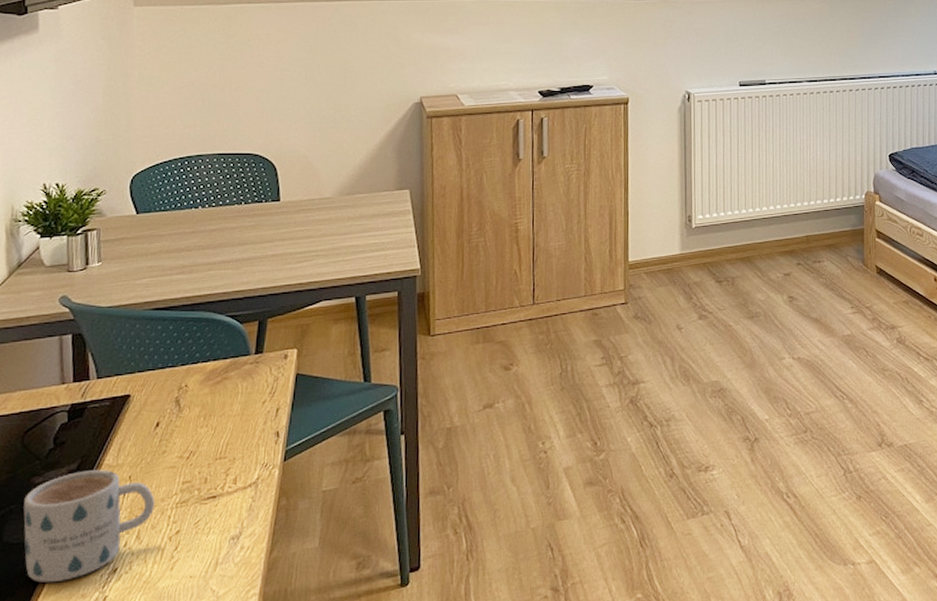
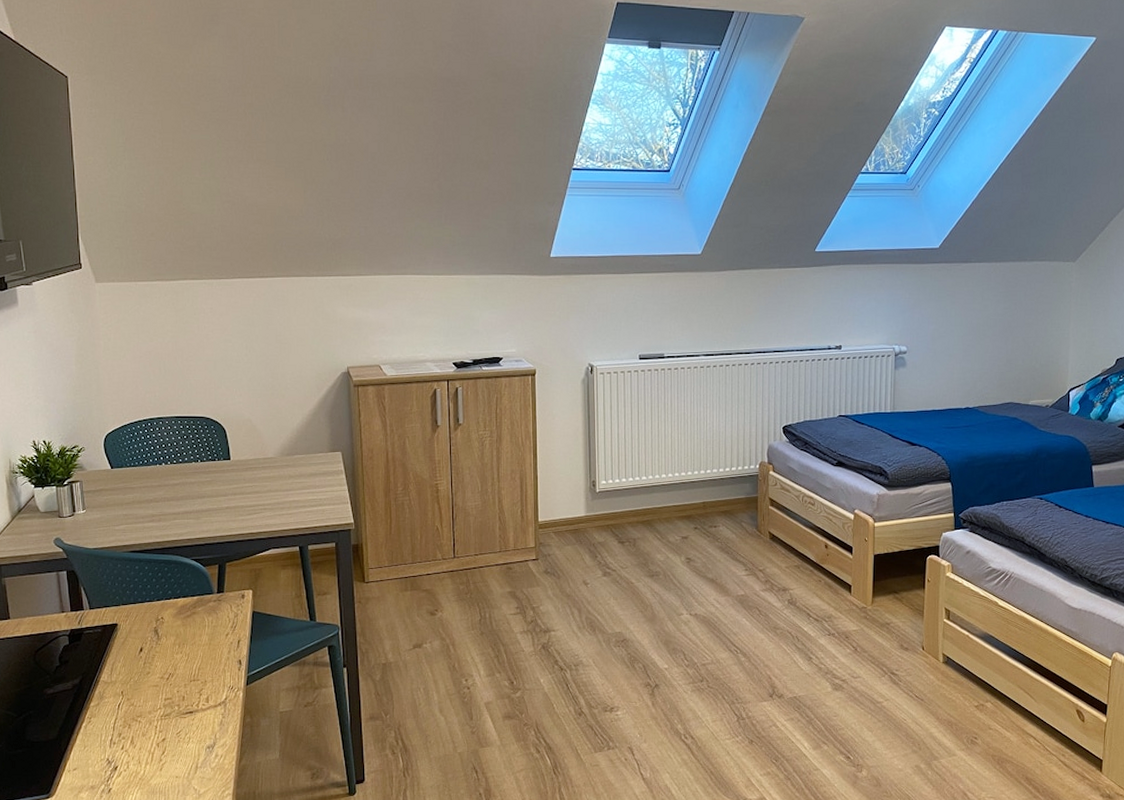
mug: present [23,469,155,583] -> none [40,685,144,775]

